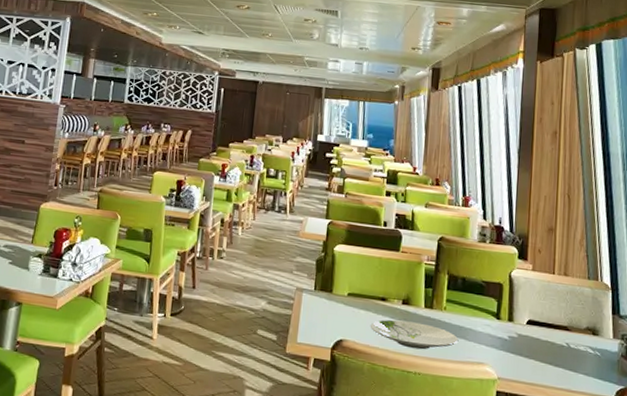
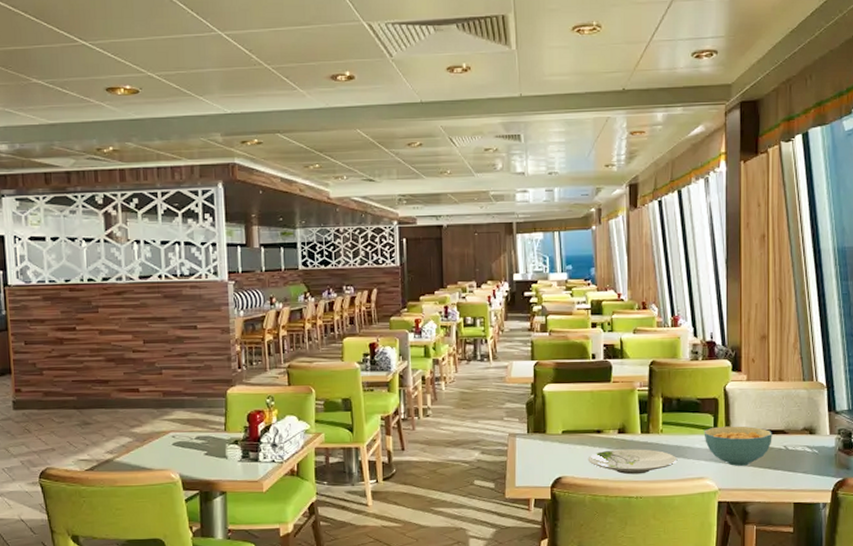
cereal bowl: none [486,312,555,358] -> present [704,426,772,466]

